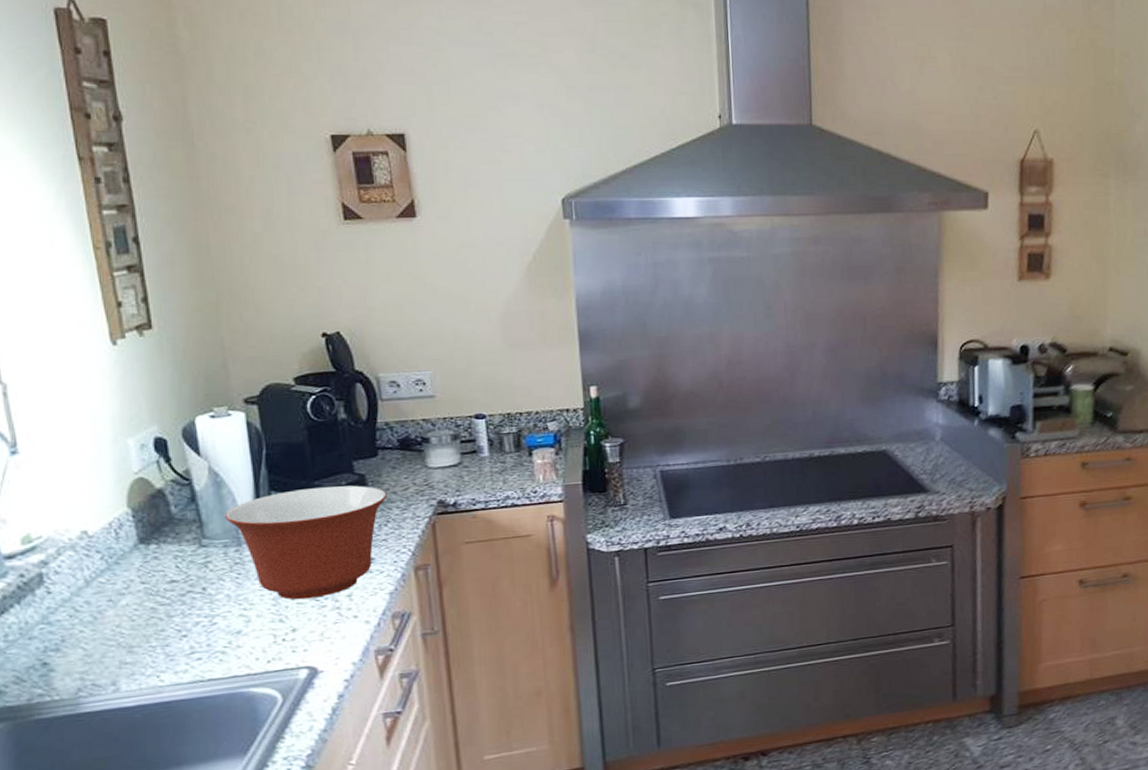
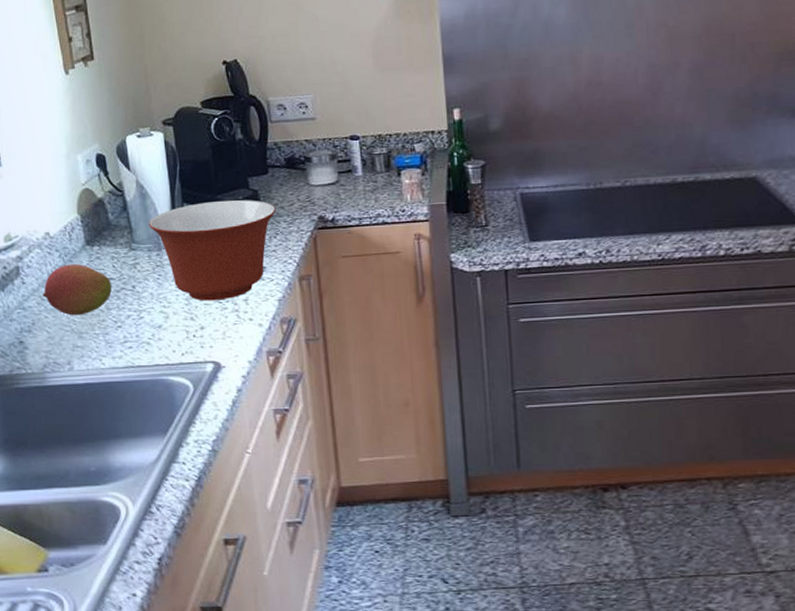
fruit: none [76,566,174,628] -> present [42,264,112,316]

